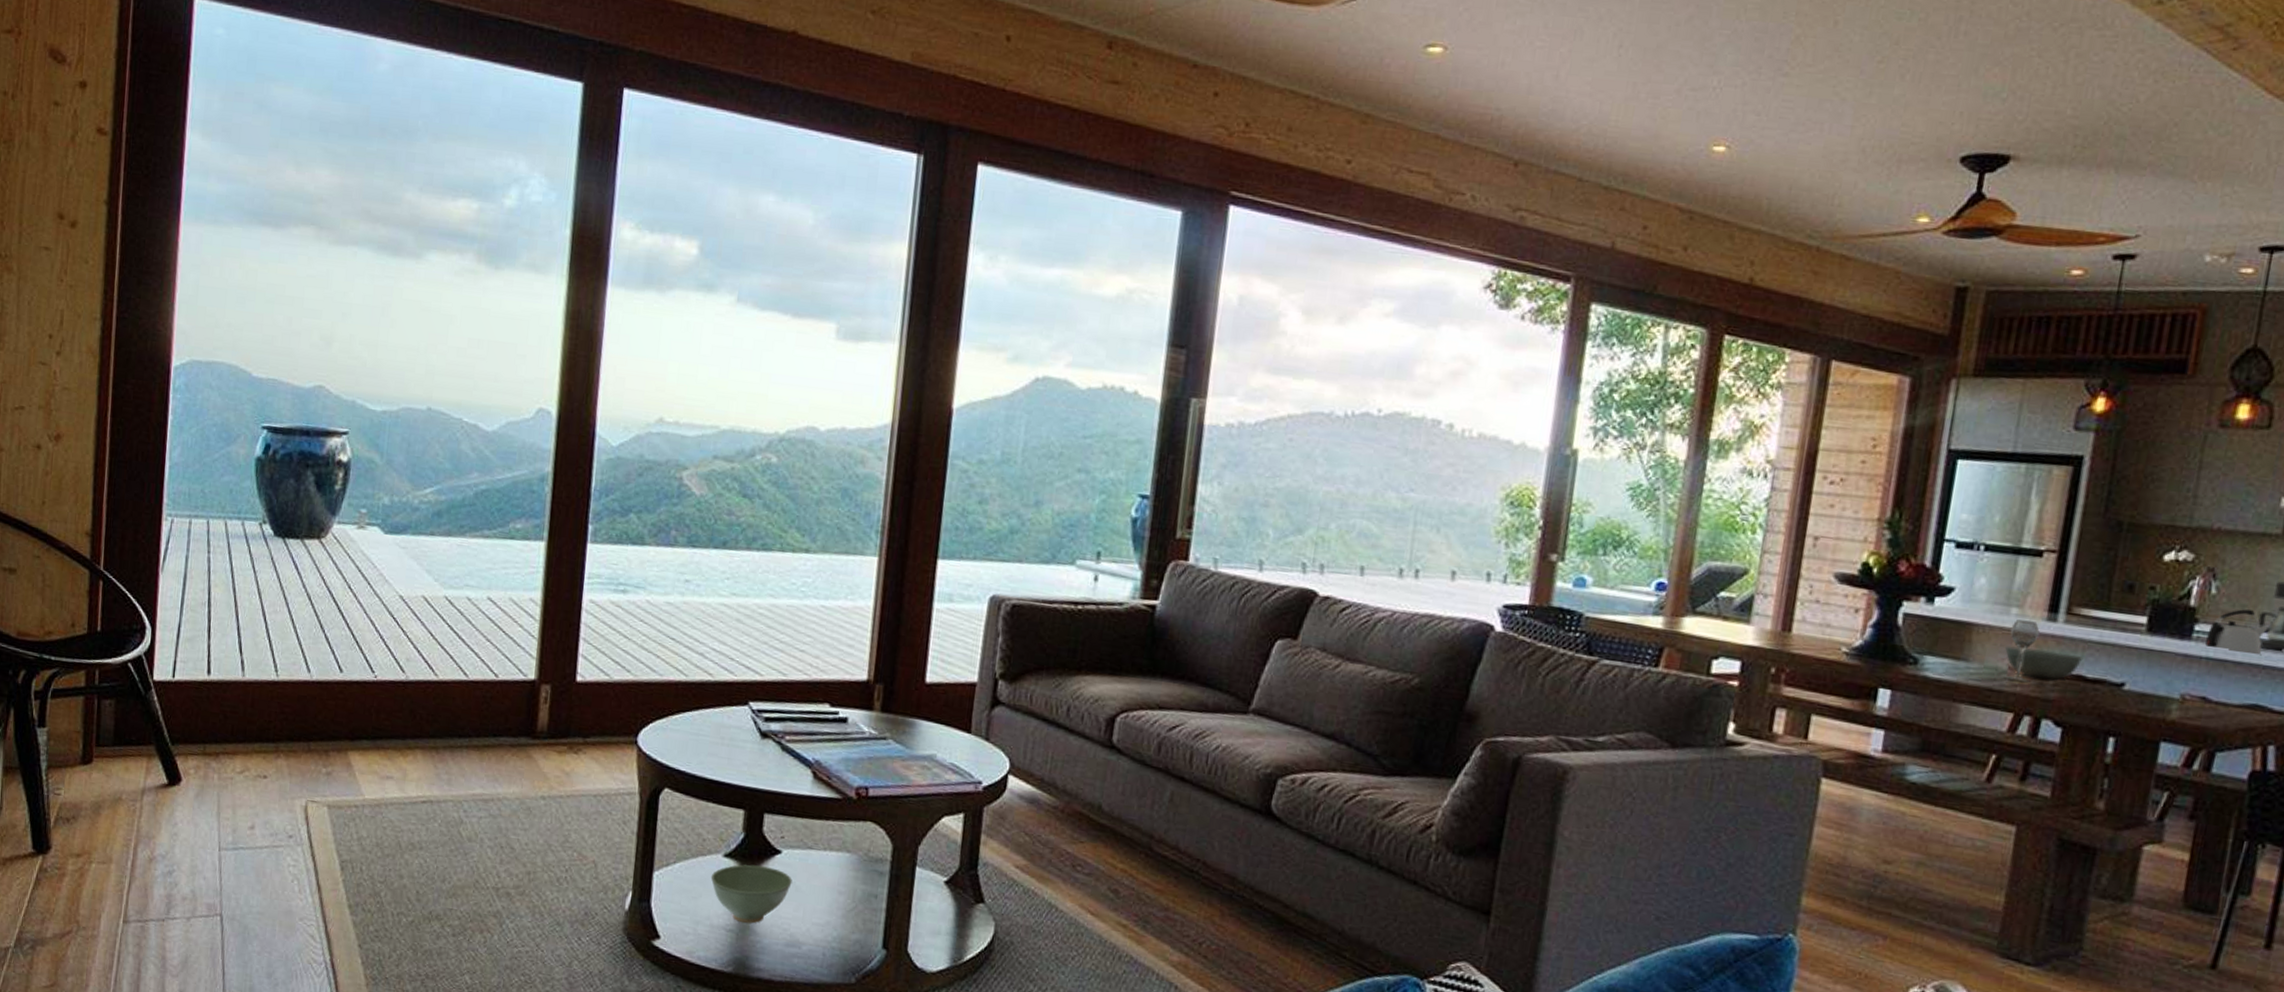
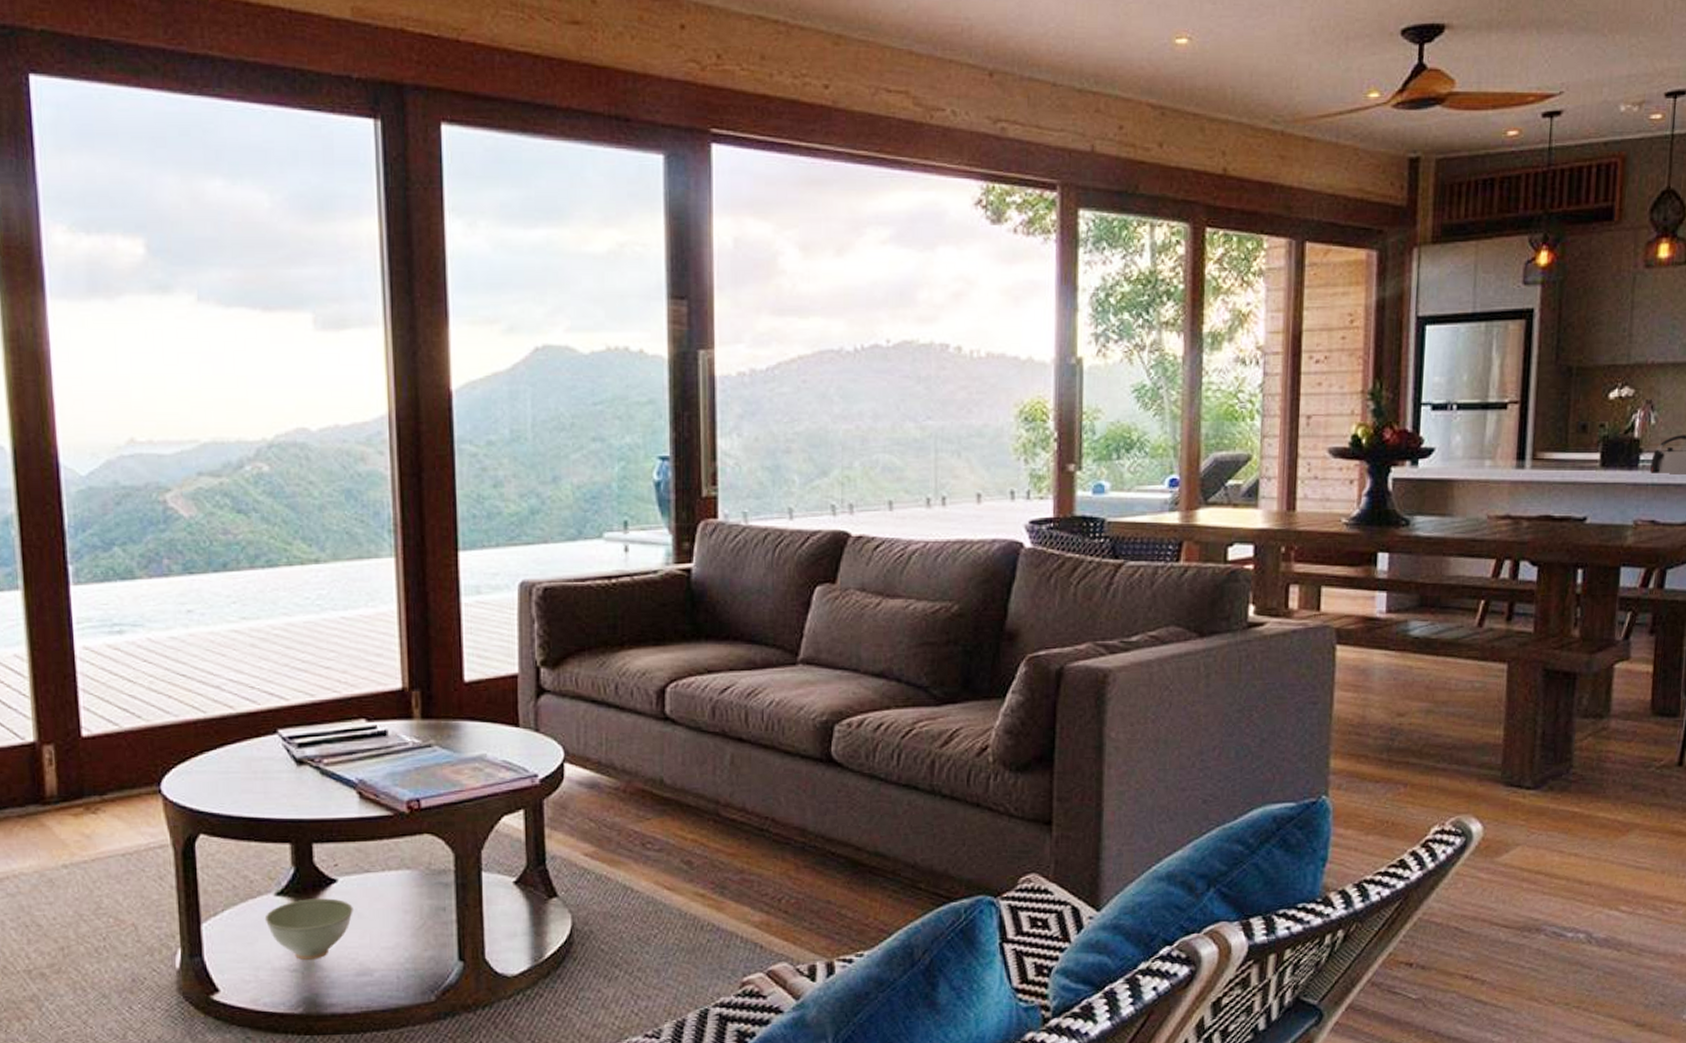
wineglass: present [2005,619,2040,683] -> none [1485,471,1511,529]
bowl: present [2005,646,2084,682] -> none [1483,495,1550,525]

